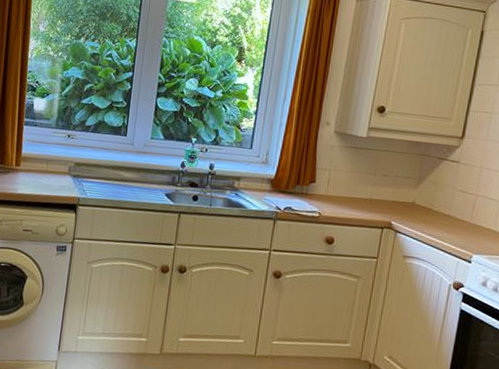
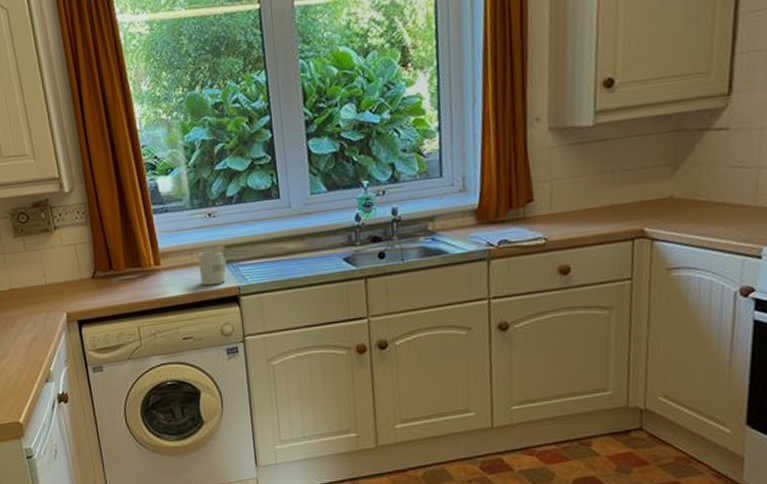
mug: none [49,164,73,193] -> present [198,250,226,286]

